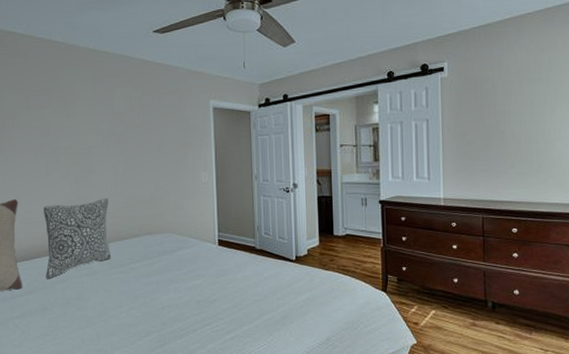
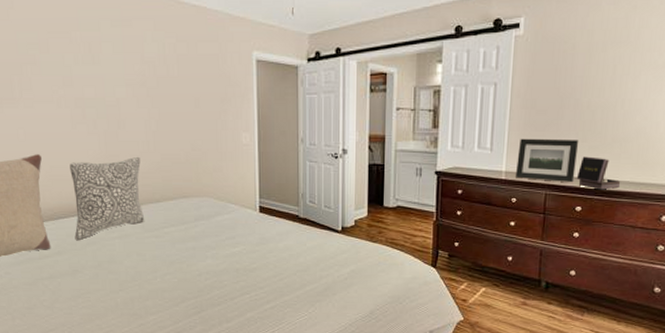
picture frame: none [452,166,508,207] -> present [515,138,579,183]
jewelry box: none [509,181,551,212] -> present [576,156,621,190]

